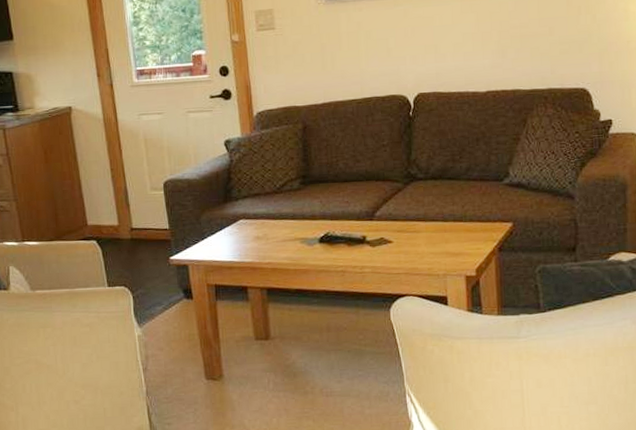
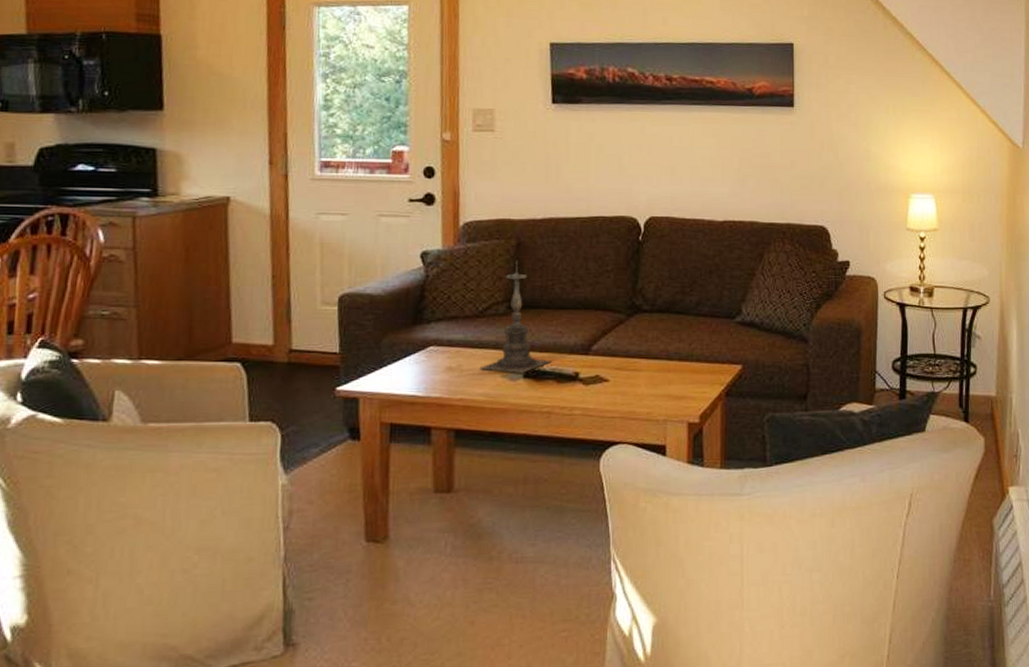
candle holder: none [282,141,342,239] -> present [479,260,552,373]

